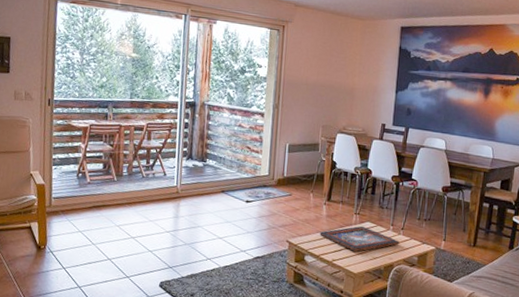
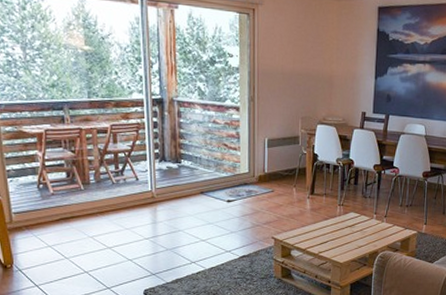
decorative tray: present [320,226,399,252] -> none [305,216,383,242]

